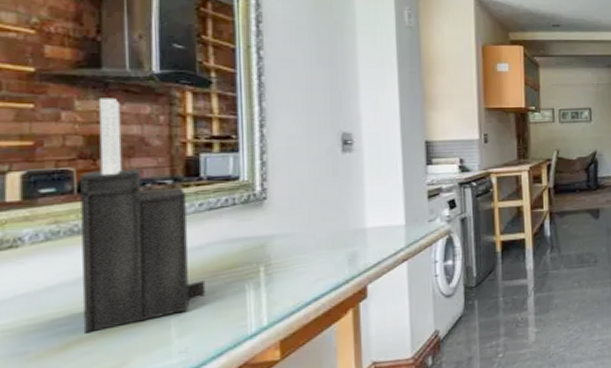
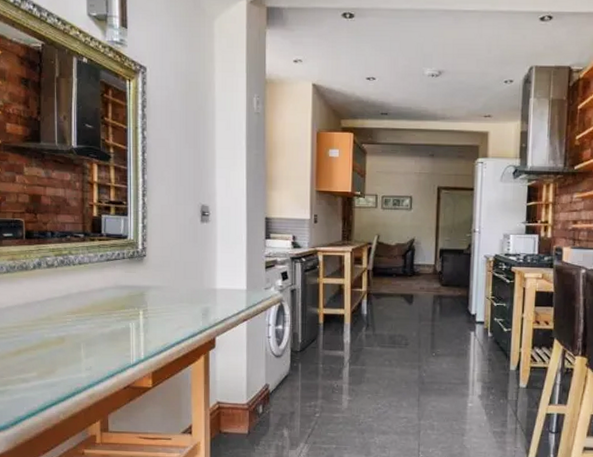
knife block: present [80,97,206,334] -> none [27,166,104,345]

